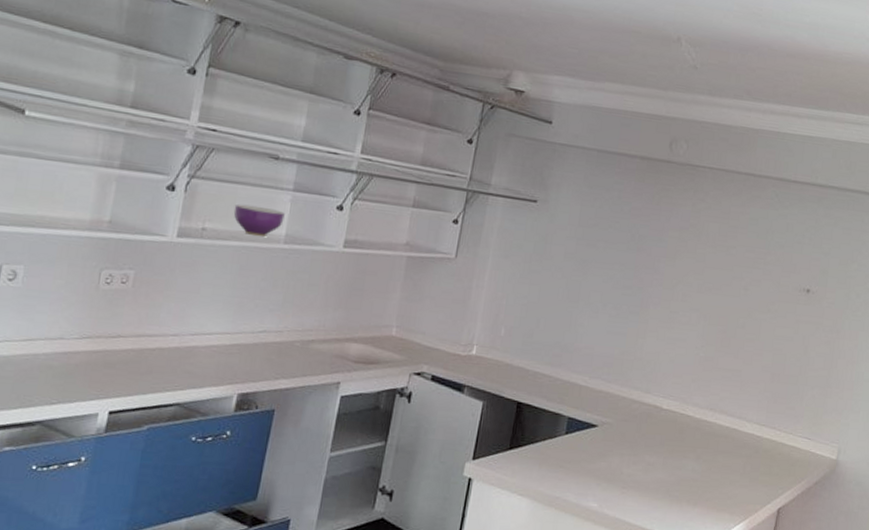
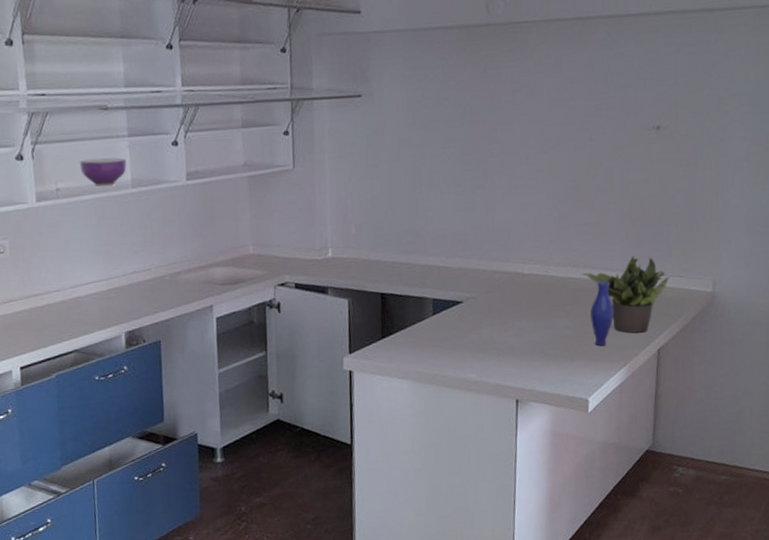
potted plant: none [718,409,799,489] -> present [583,255,670,334]
vase: none [718,429,743,496] -> present [590,281,615,346]

